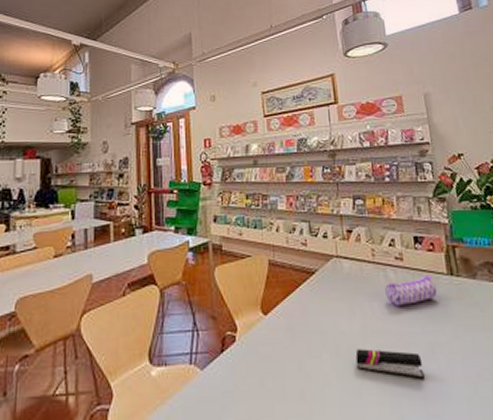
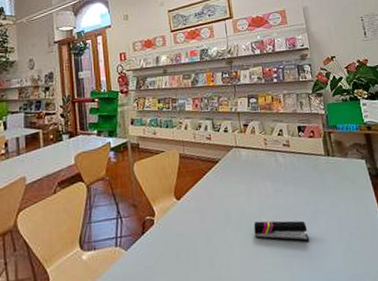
pencil case: present [385,274,437,307] -> none [276,157,317,185]

